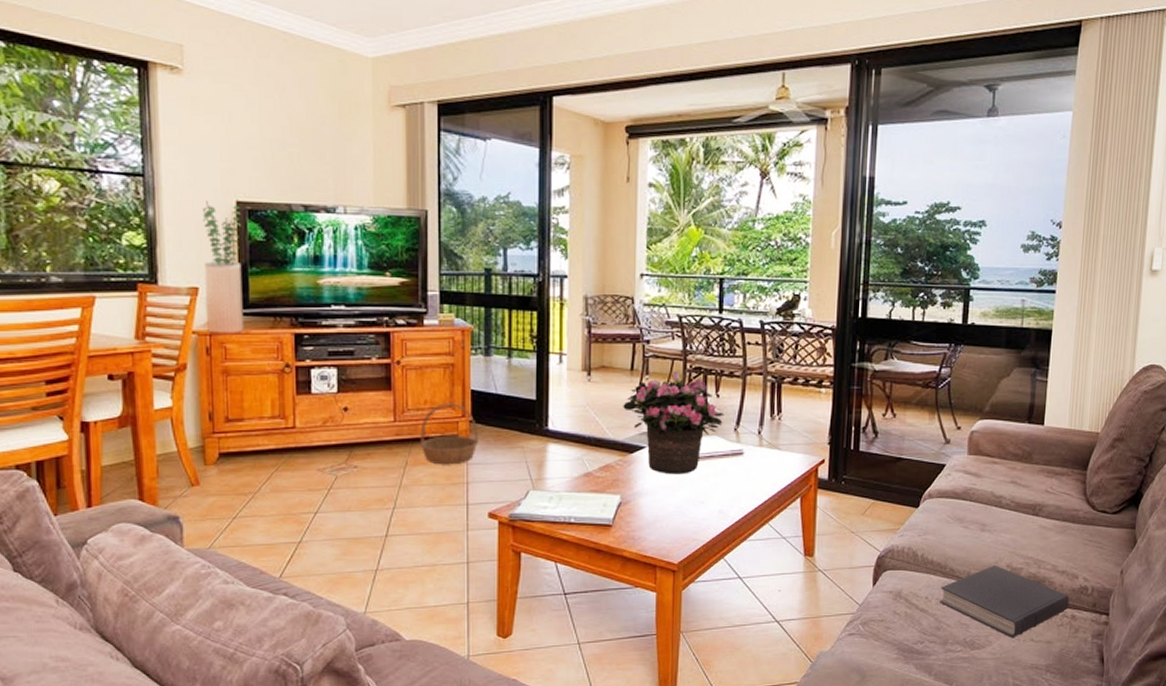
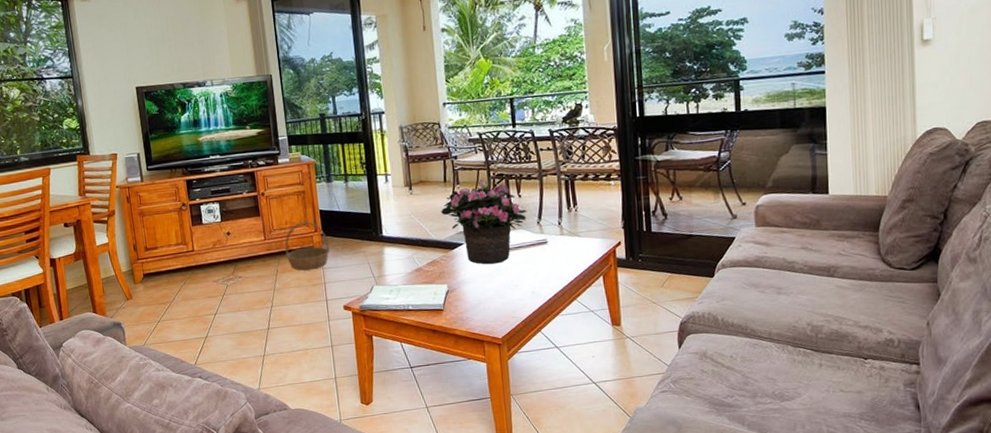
vase: present [203,199,244,336] -> none [114,85,151,188]
book: present [940,564,1069,637] -> none [744,323,876,389]

